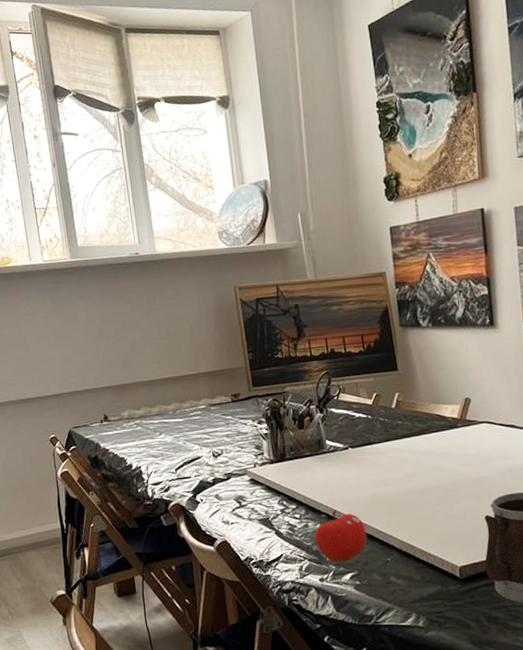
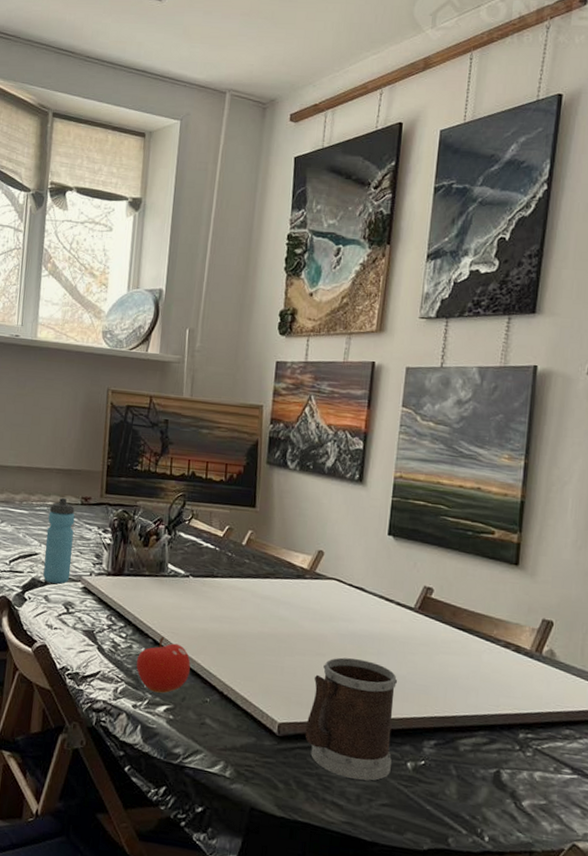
water bottle: none [203,399,236,482] -> present [43,497,75,584]

